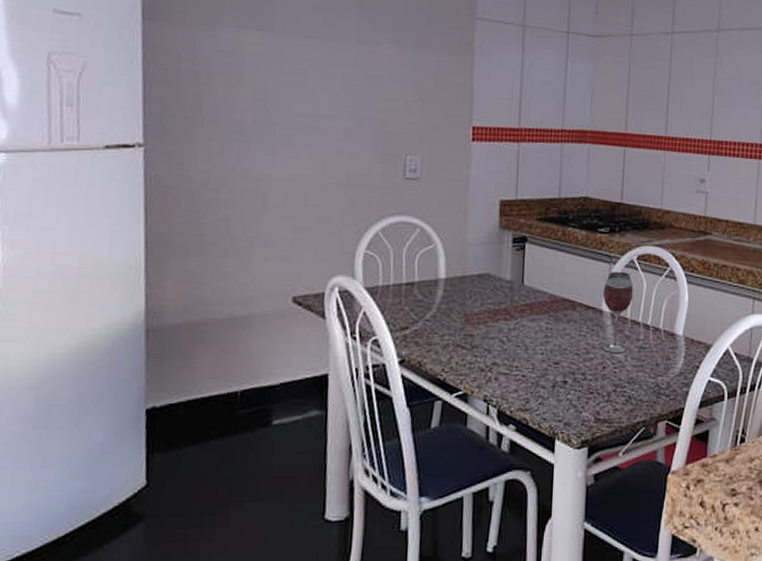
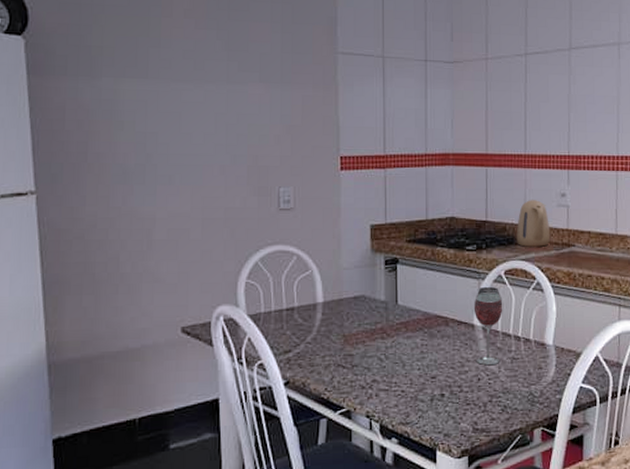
kettle: none [651,184,687,233] -> present [516,200,551,247]

